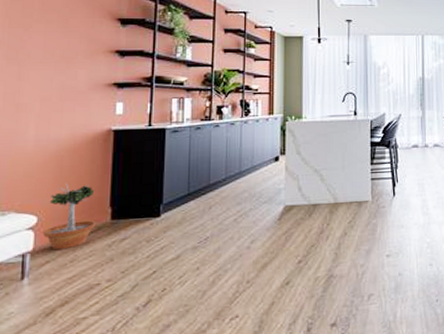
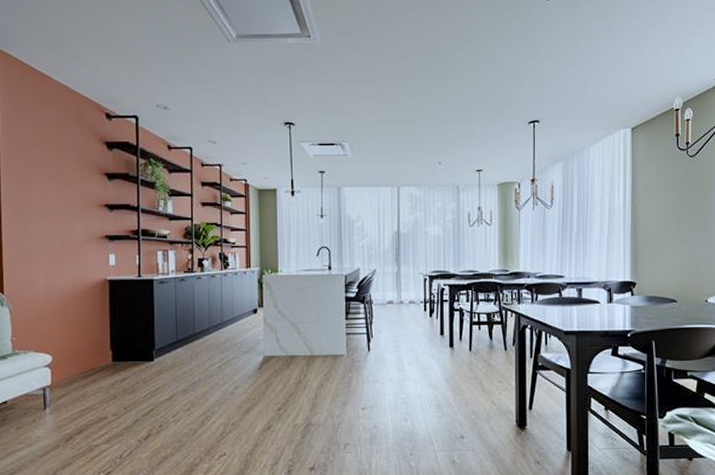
potted tree: present [42,182,97,250] -> none [57,326,100,386]

